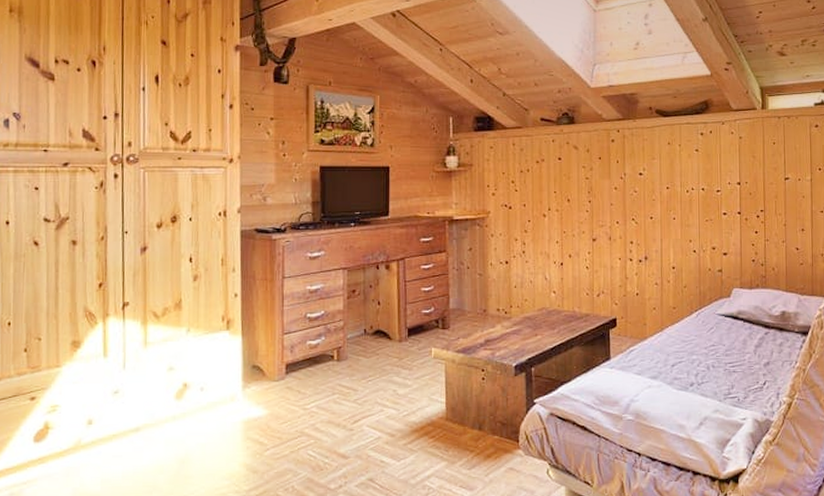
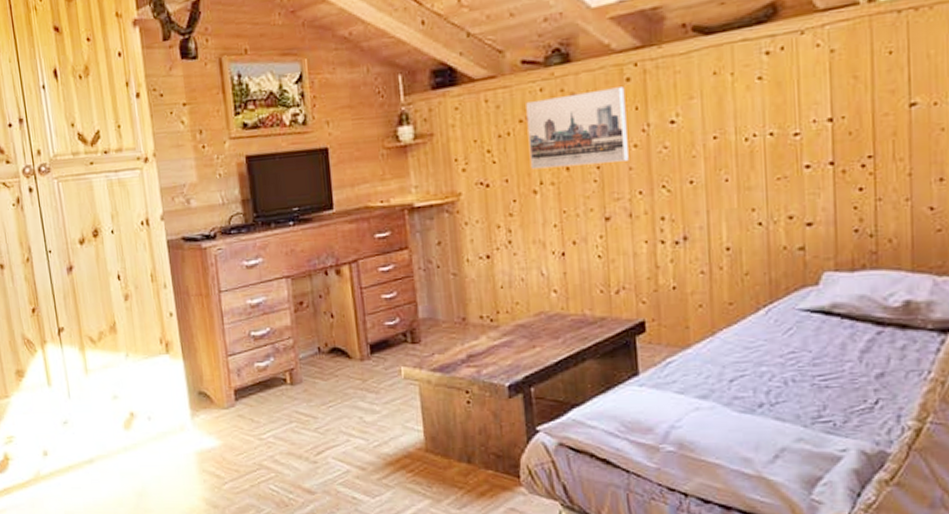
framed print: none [542,145,611,199] -> present [526,87,629,170]

